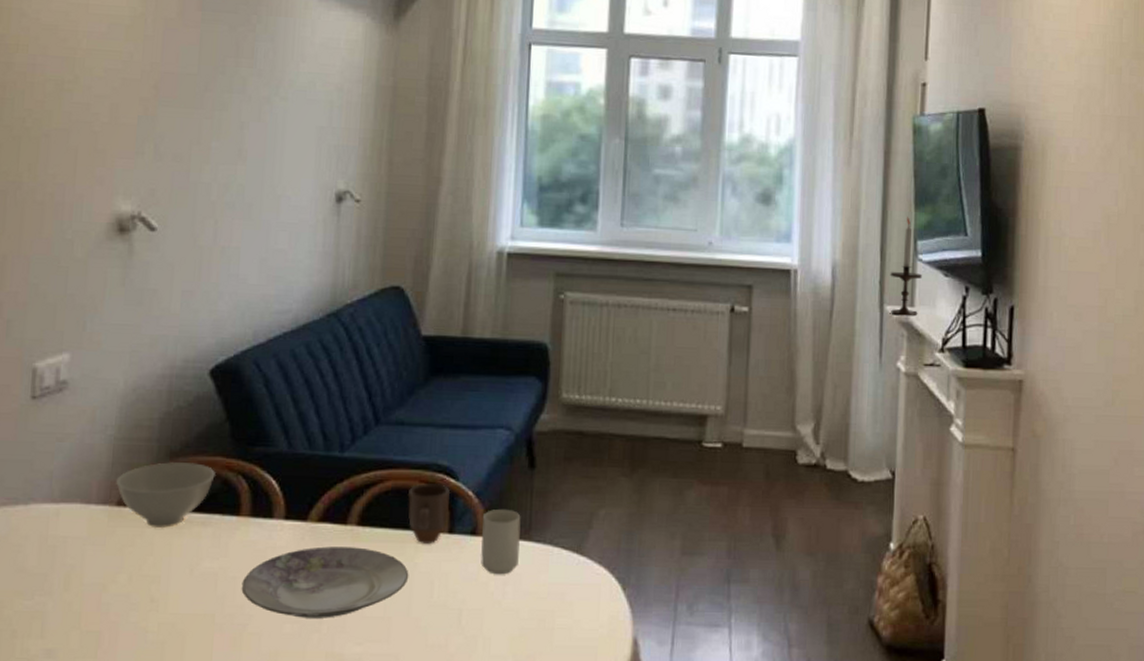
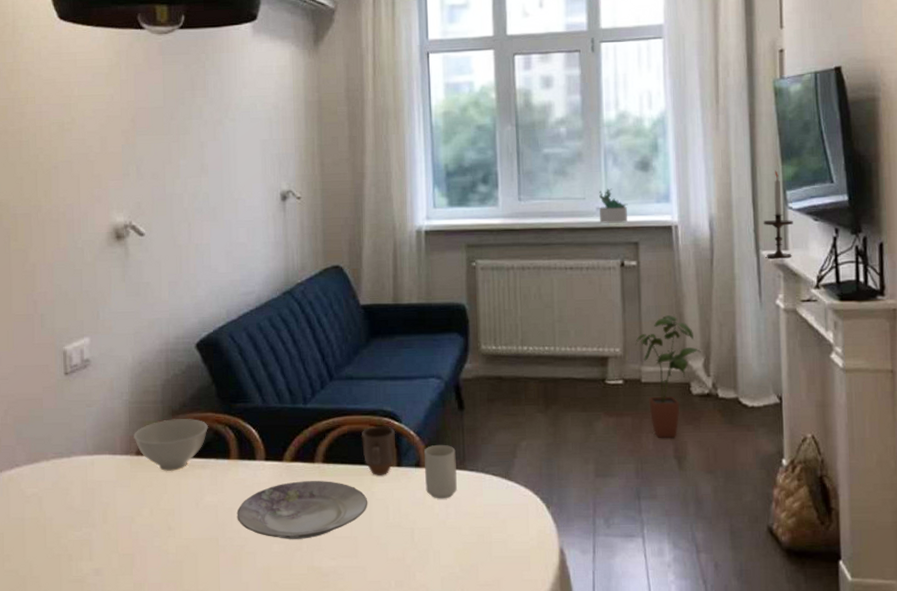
succulent plant: none [710,221,744,262] -> present [599,188,628,223]
house plant: none [739,371,811,514] -> present [635,315,701,439]

